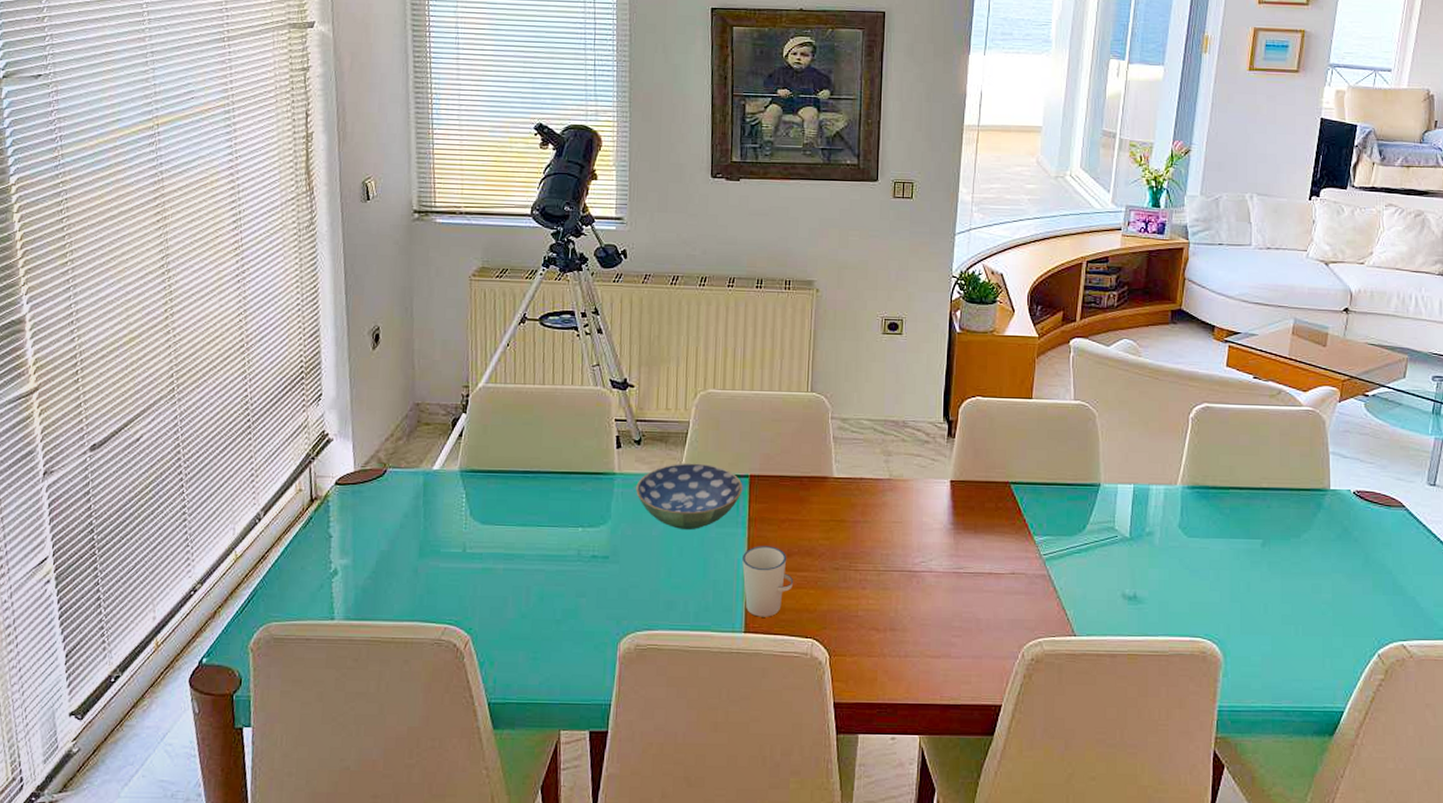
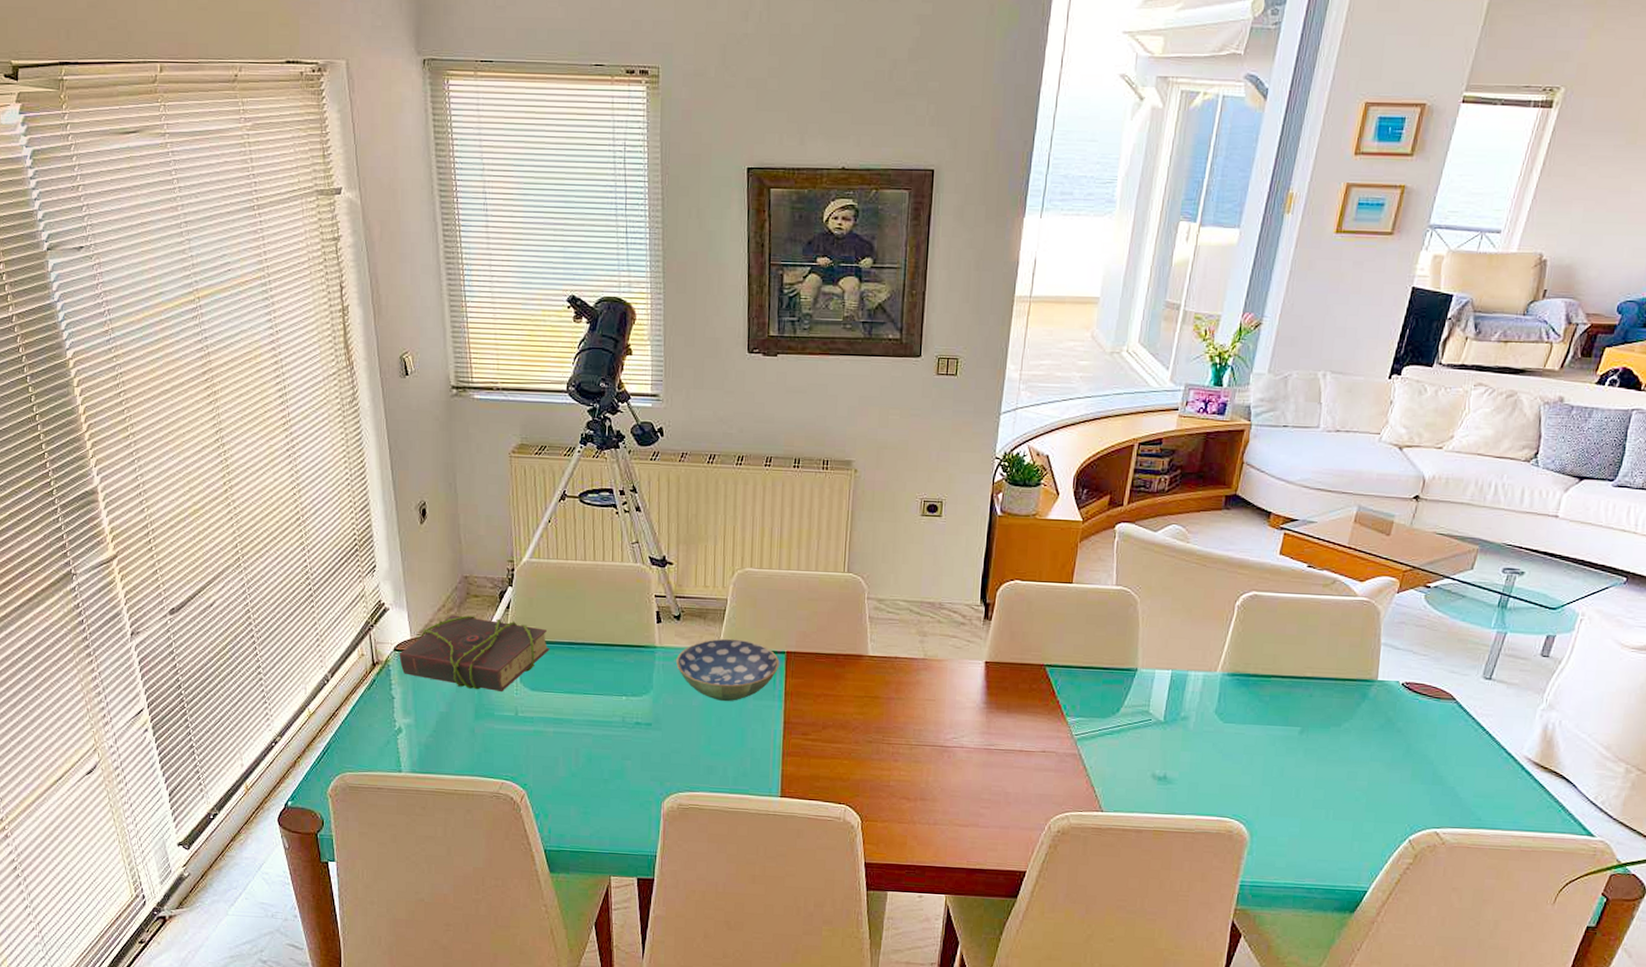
book: none [340,444,503,527] -> present [399,615,550,693]
cup: present [742,546,794,617] -> none [779,718,829,784]

